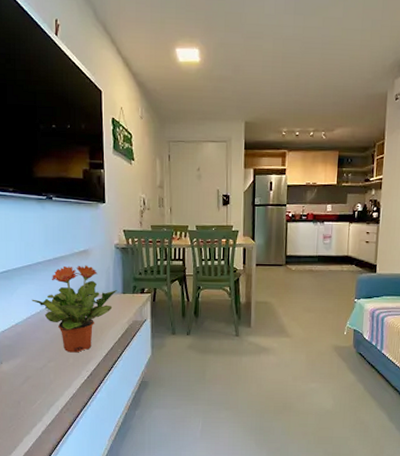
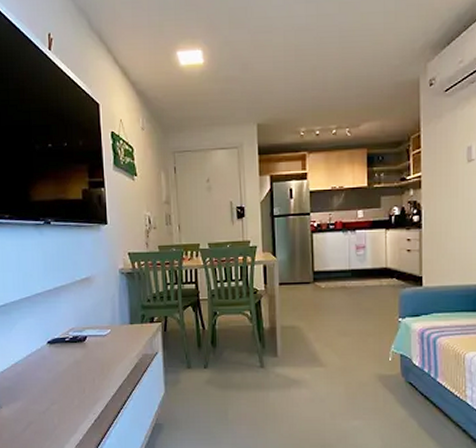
potted plant: present [31,265,117,353] -> none [31,294,124,393]

